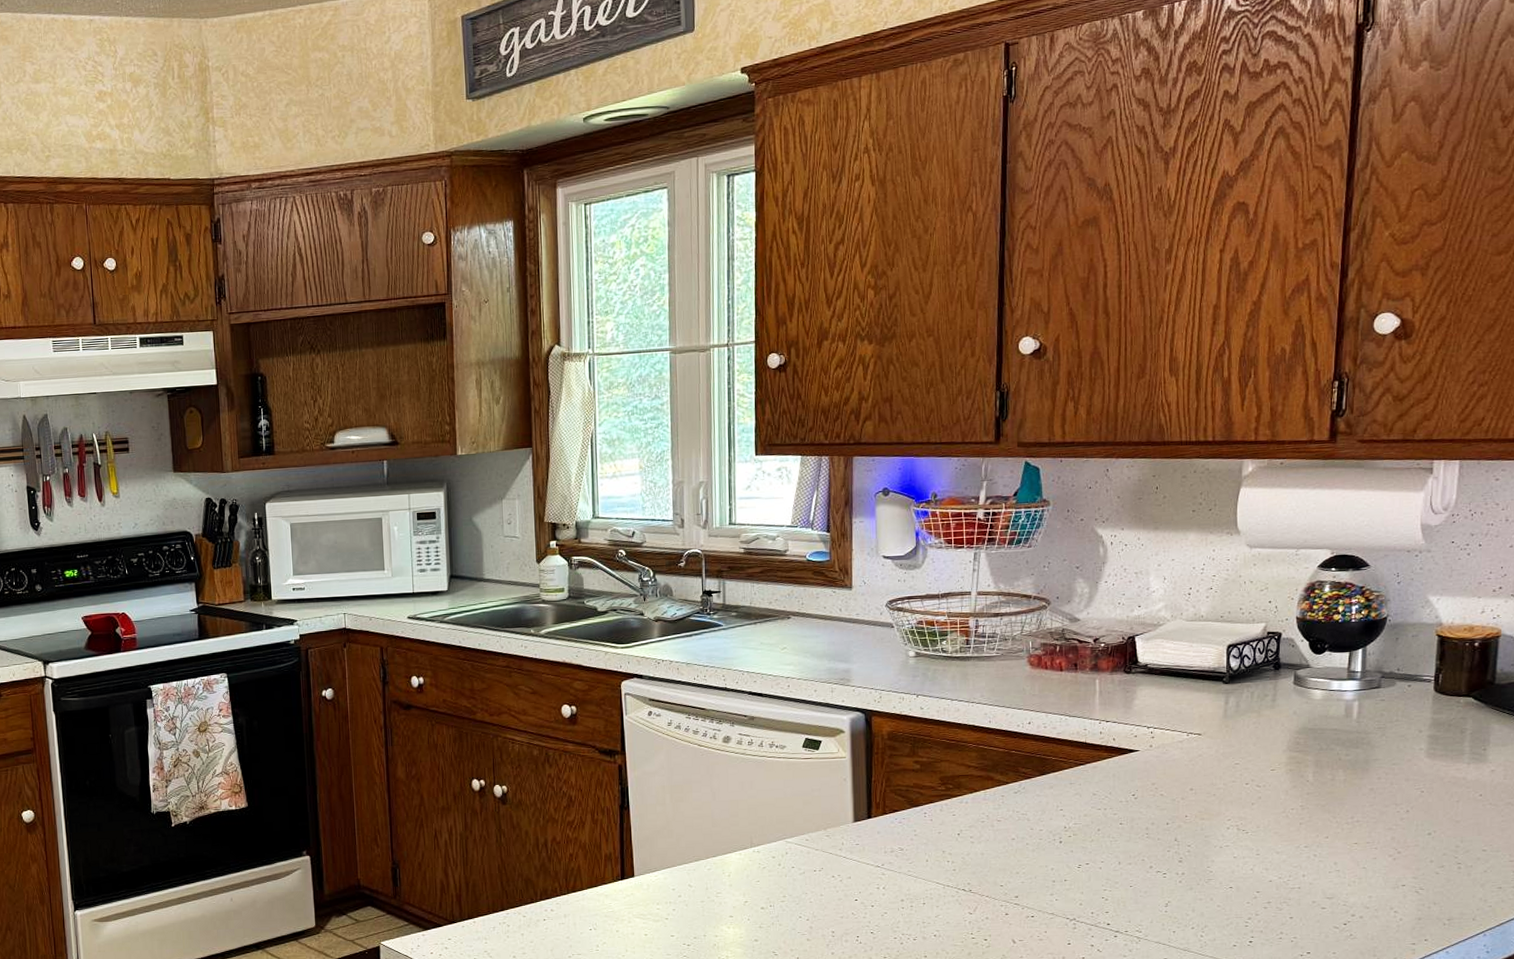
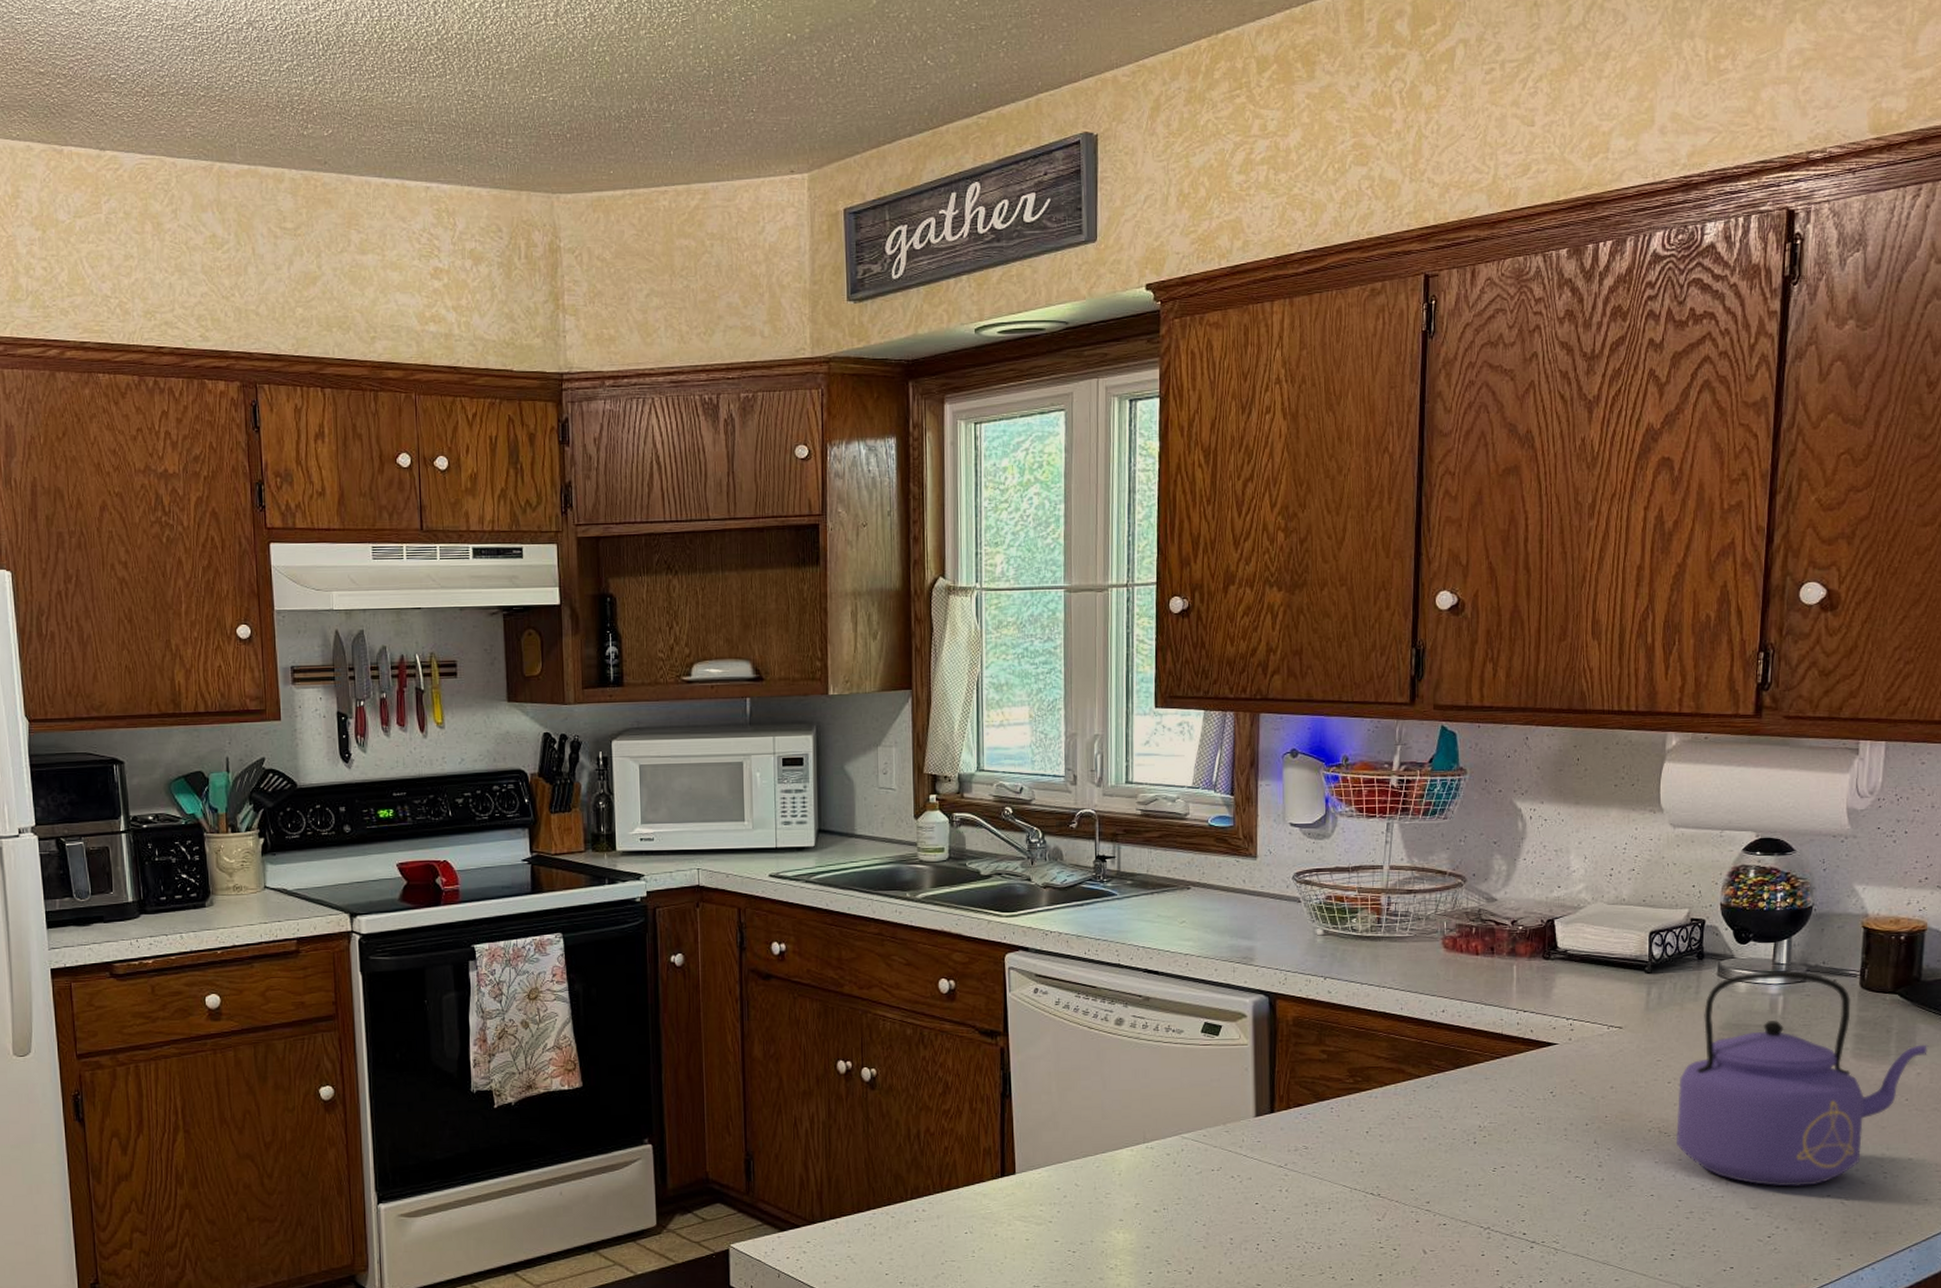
kettle: none [1253,677,1503,878] -> present [1675,969,1929,1188]

